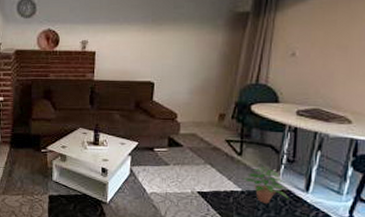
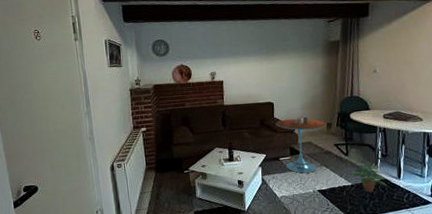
side table: none [154,101,219,170] -> present [276,115,327,173]

